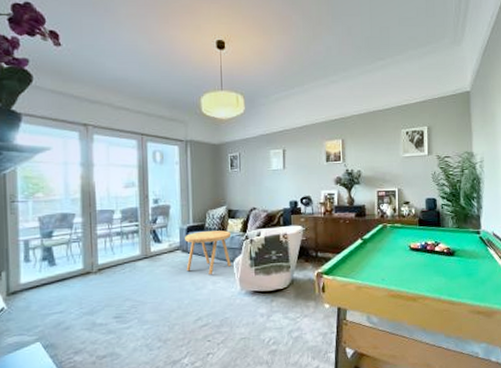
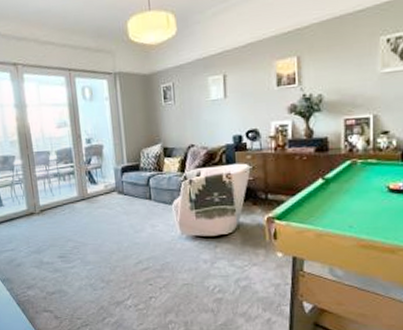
side table: present [185,230,232,274] -> none [120,170,170,217]

